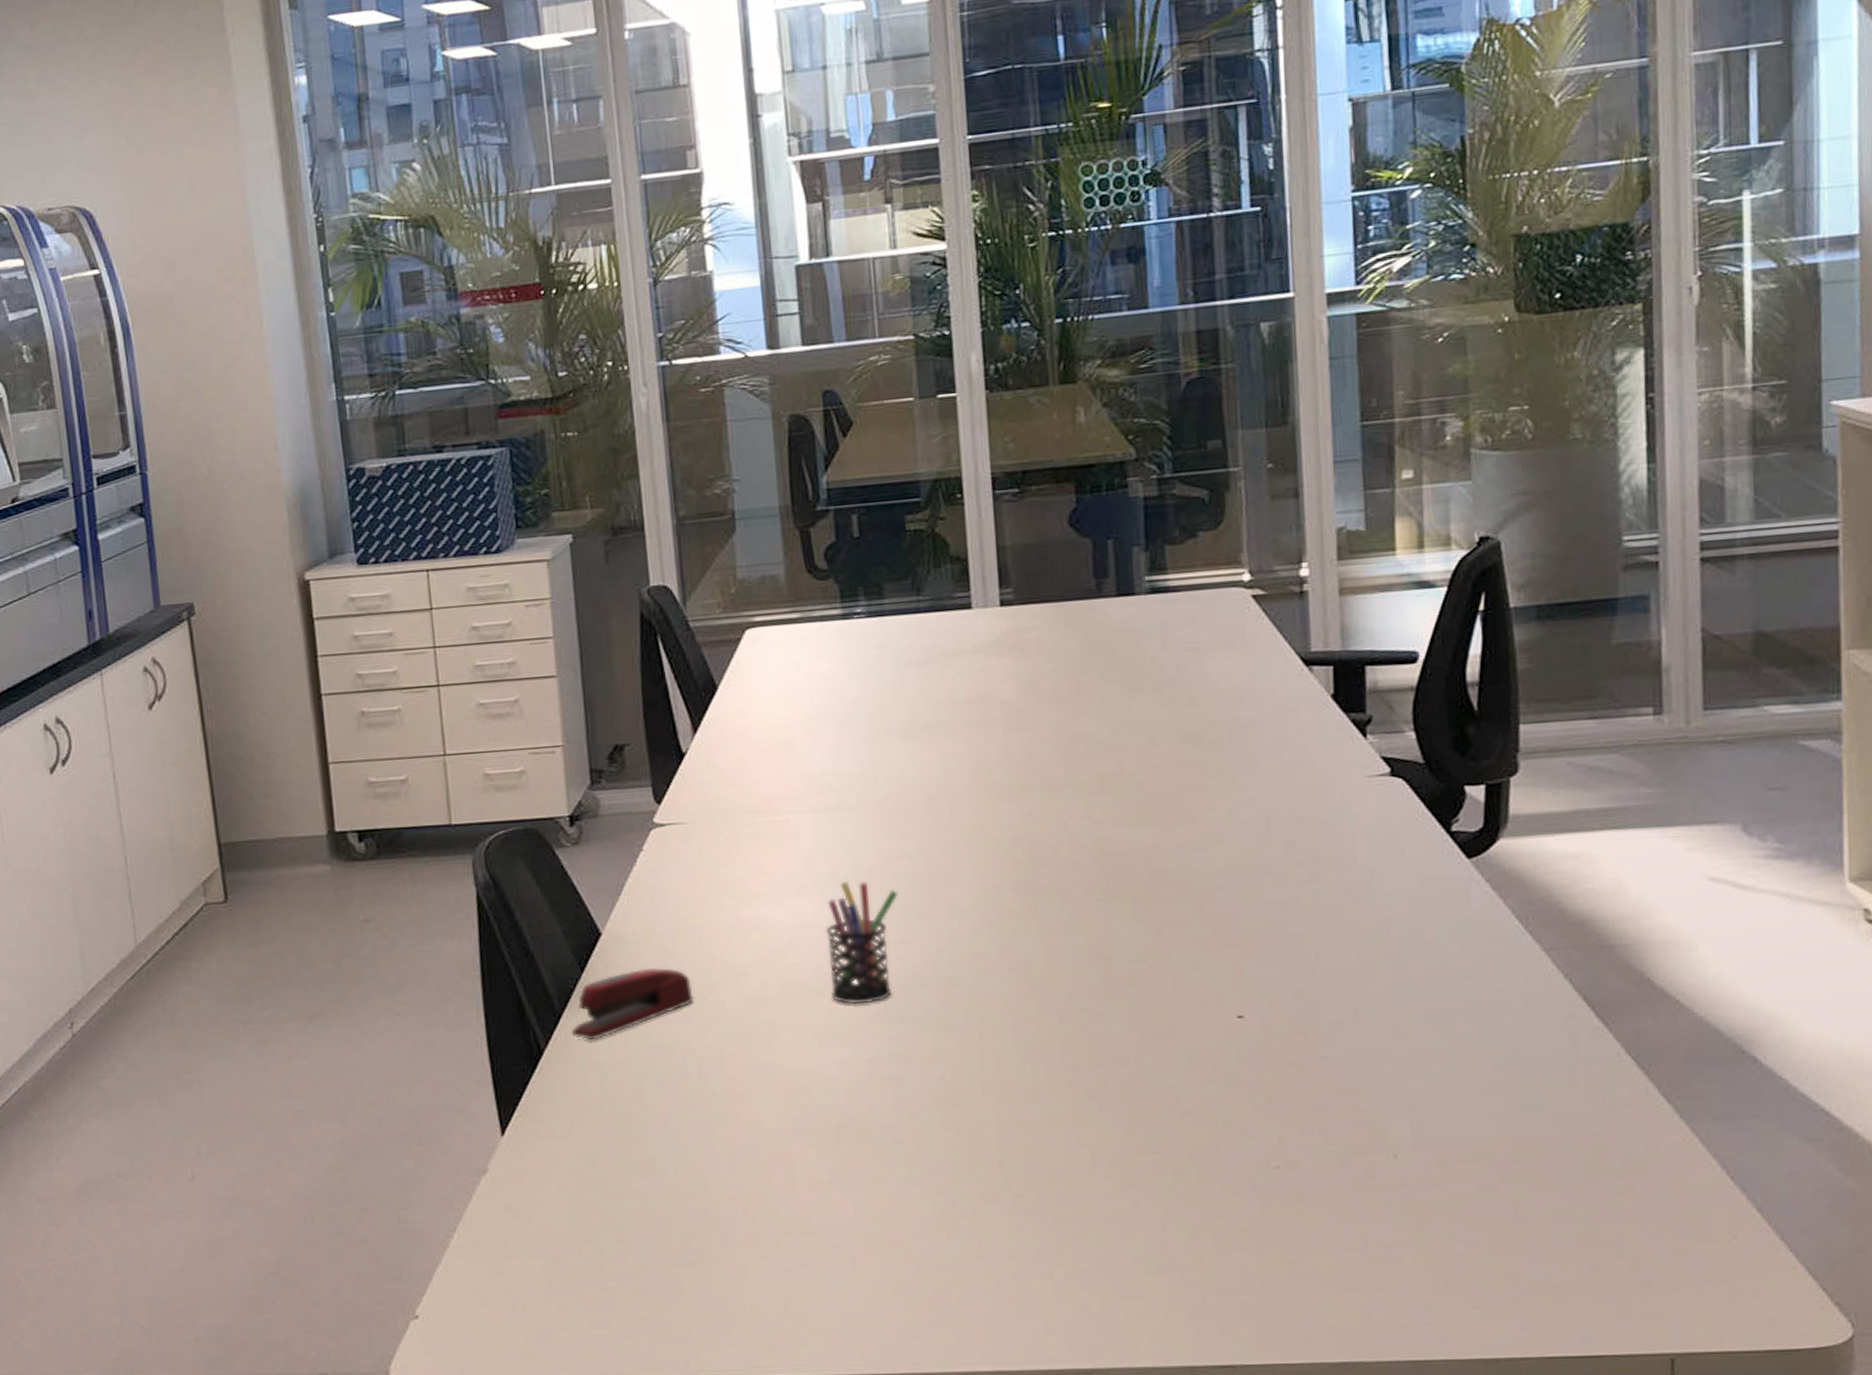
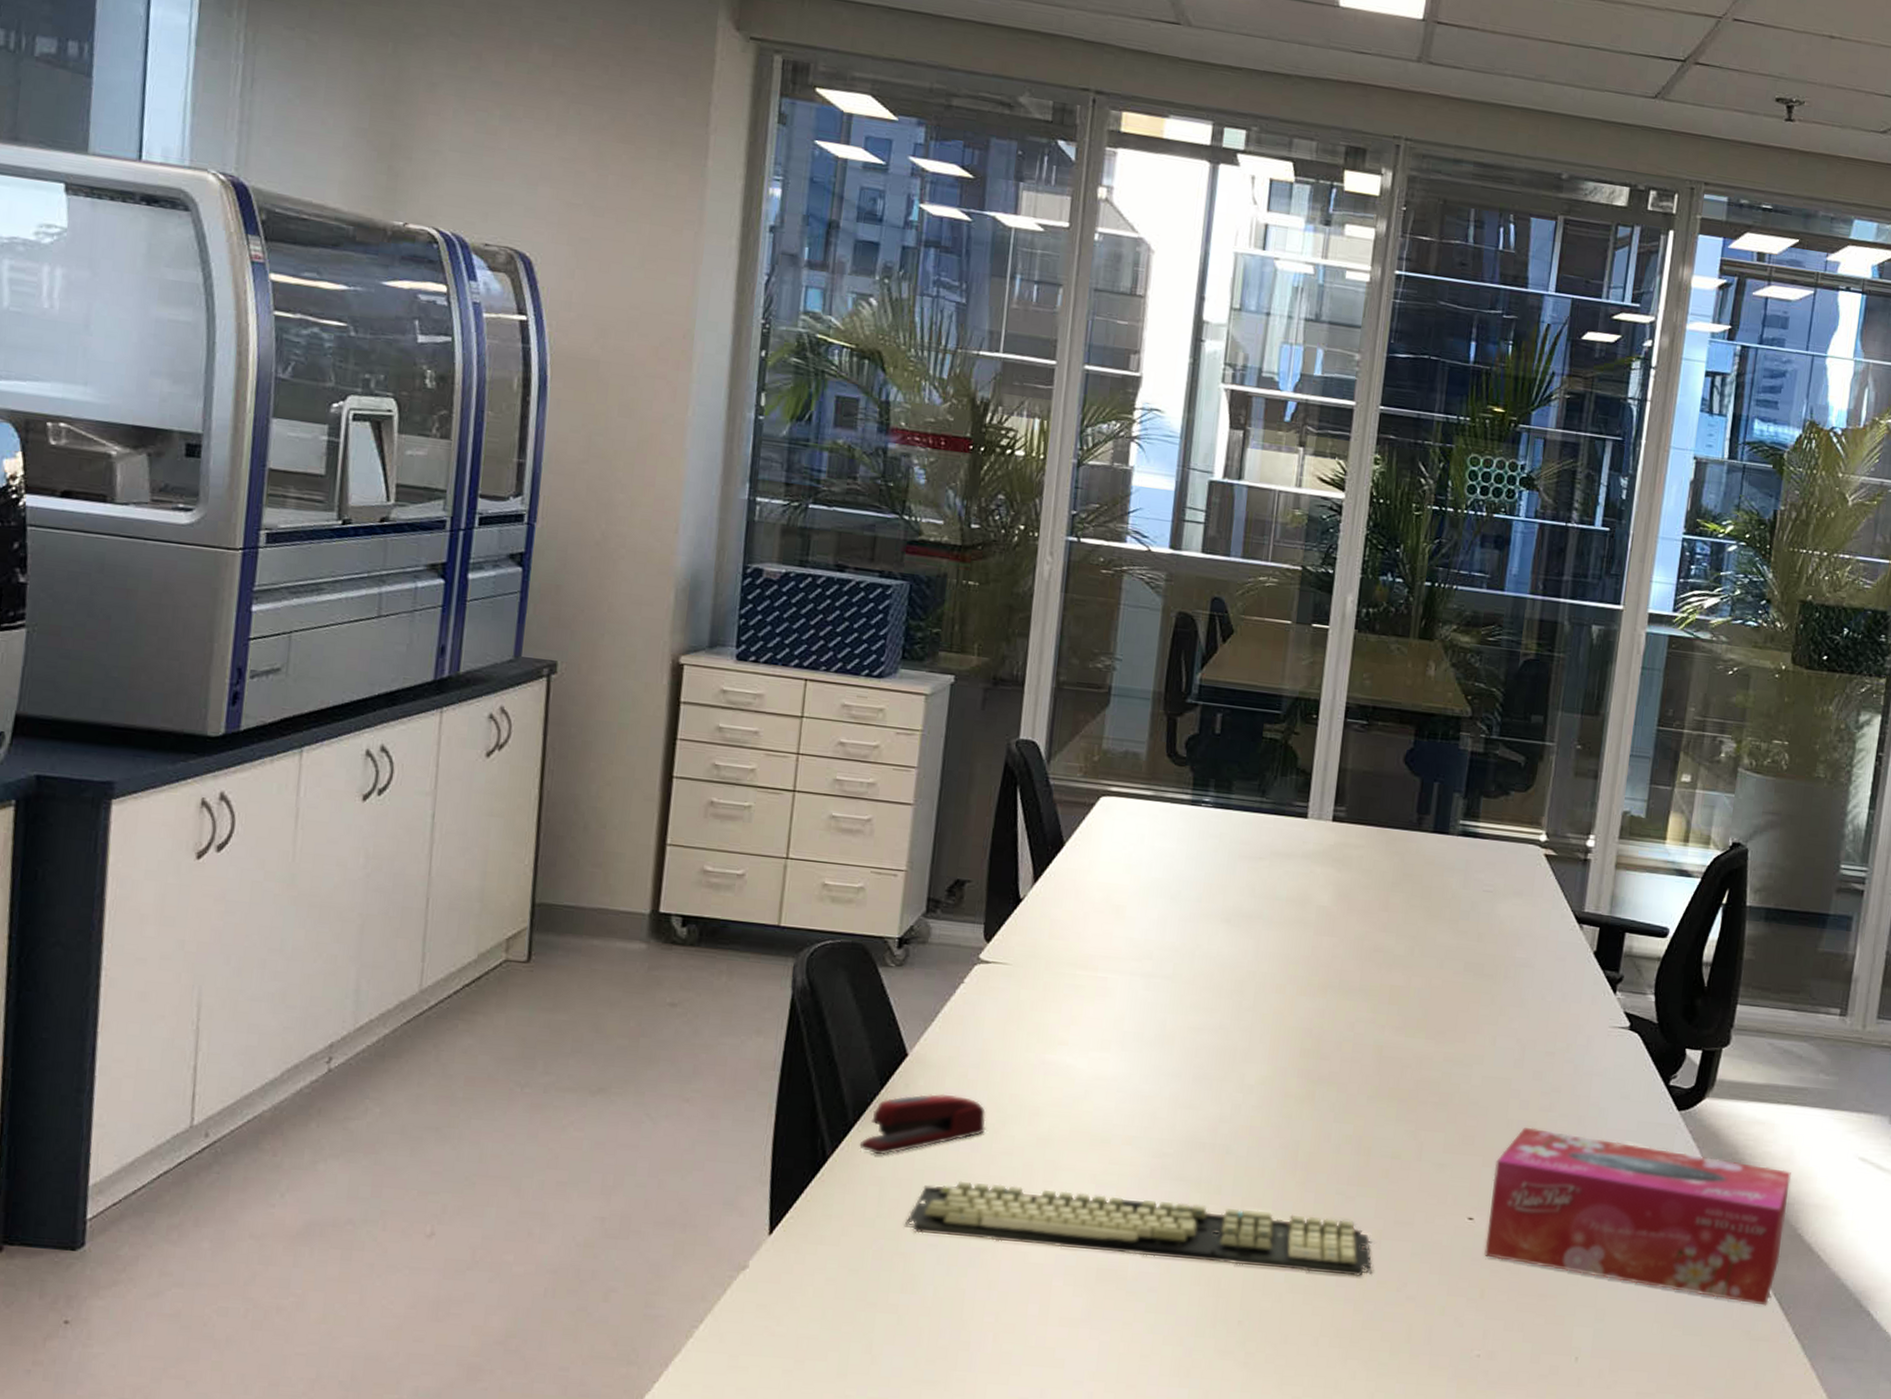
keyboard: none [631,1038,1139,1115] -> present [903,1180,1374,1276]
pen holder: present [825,881,898,1005] -> none [1115,1043,1194,1159]
tissue box: none [1258,904,1628,1068] -> present [1484,1127,1791,1306]

